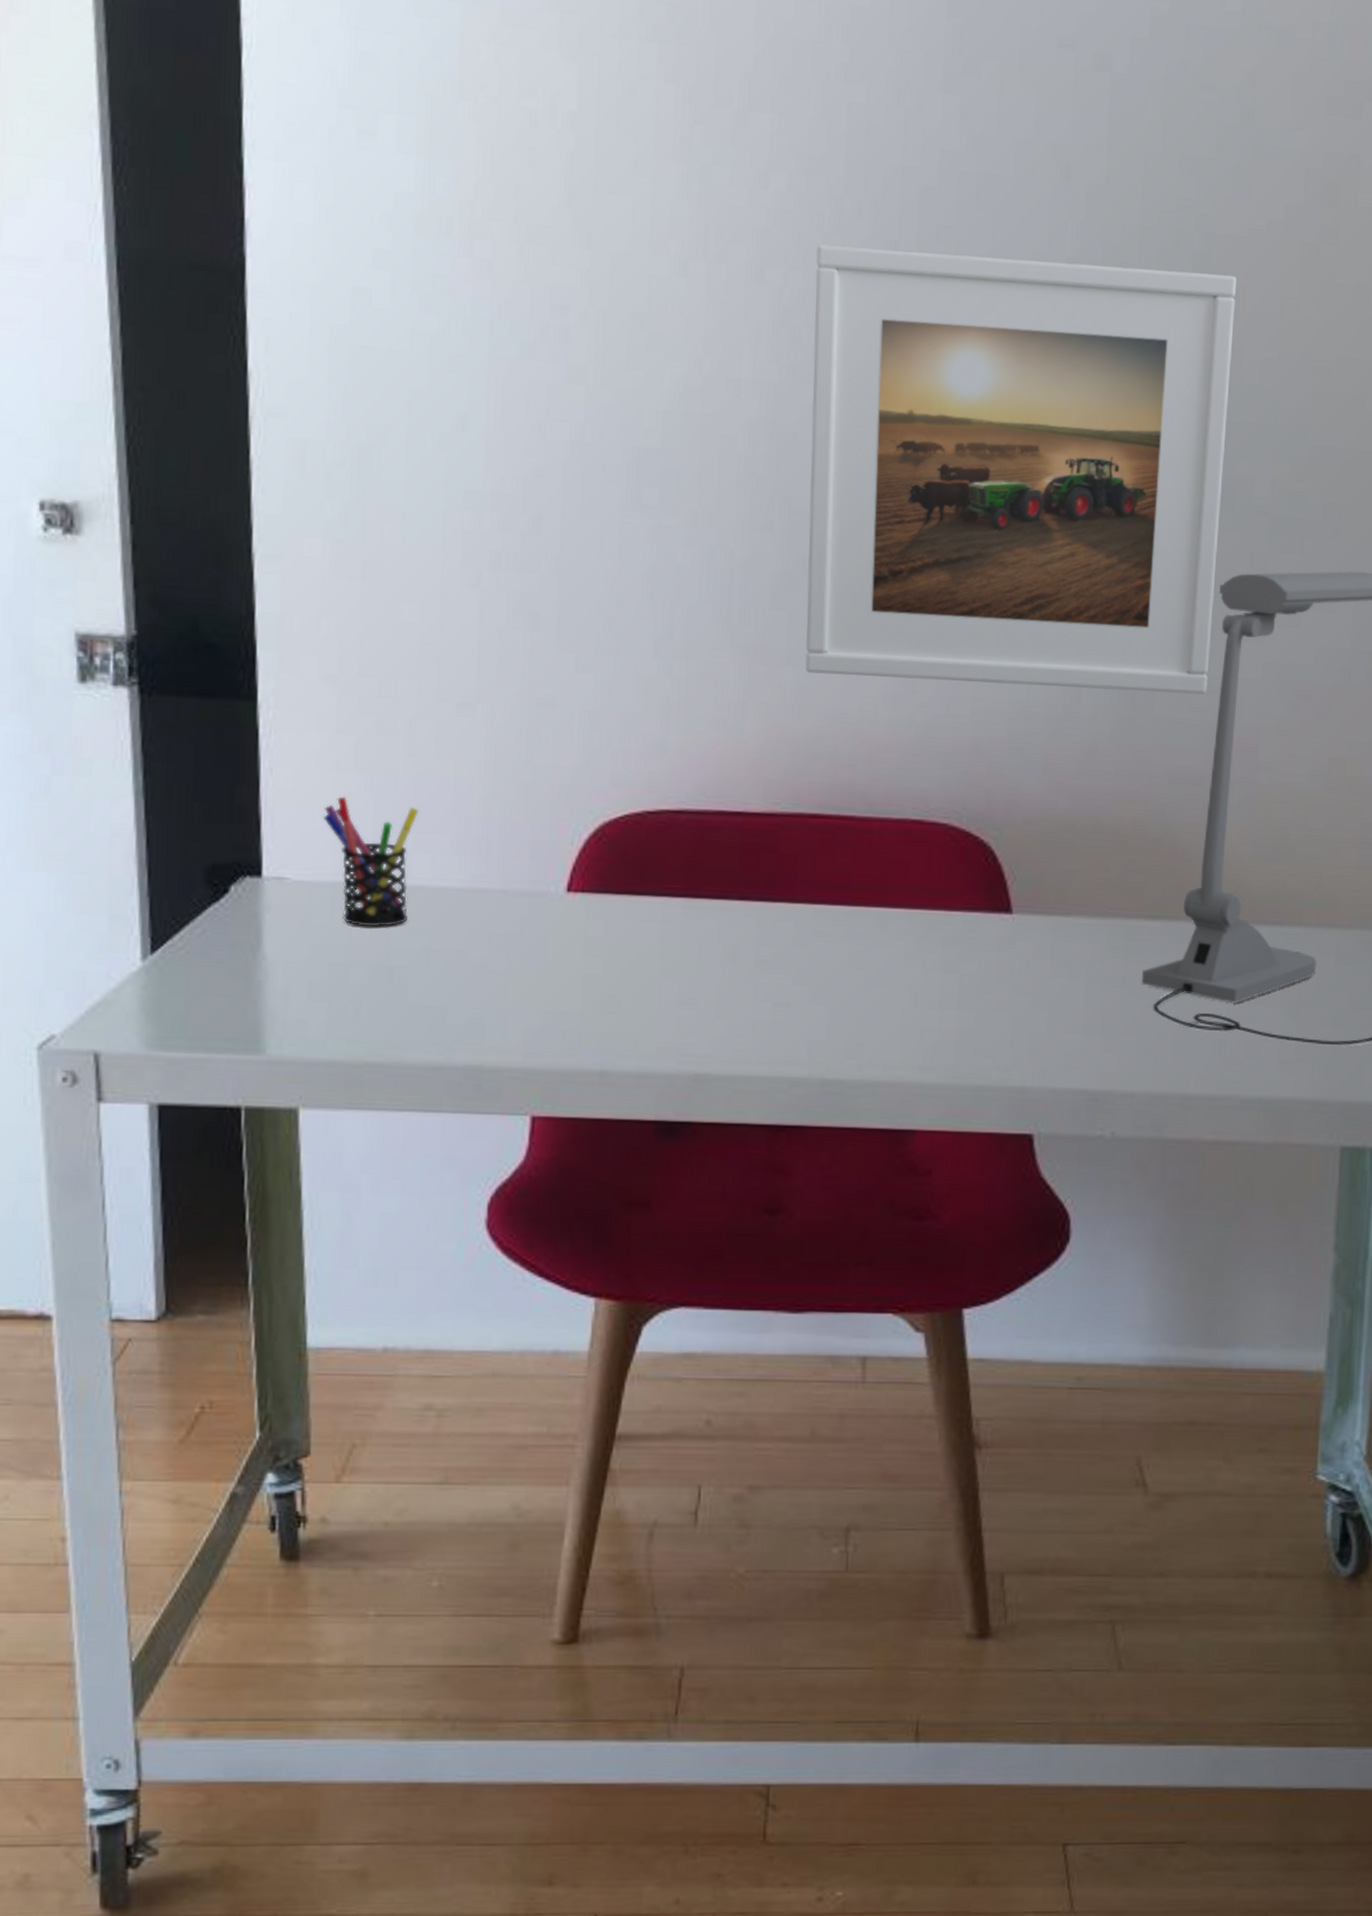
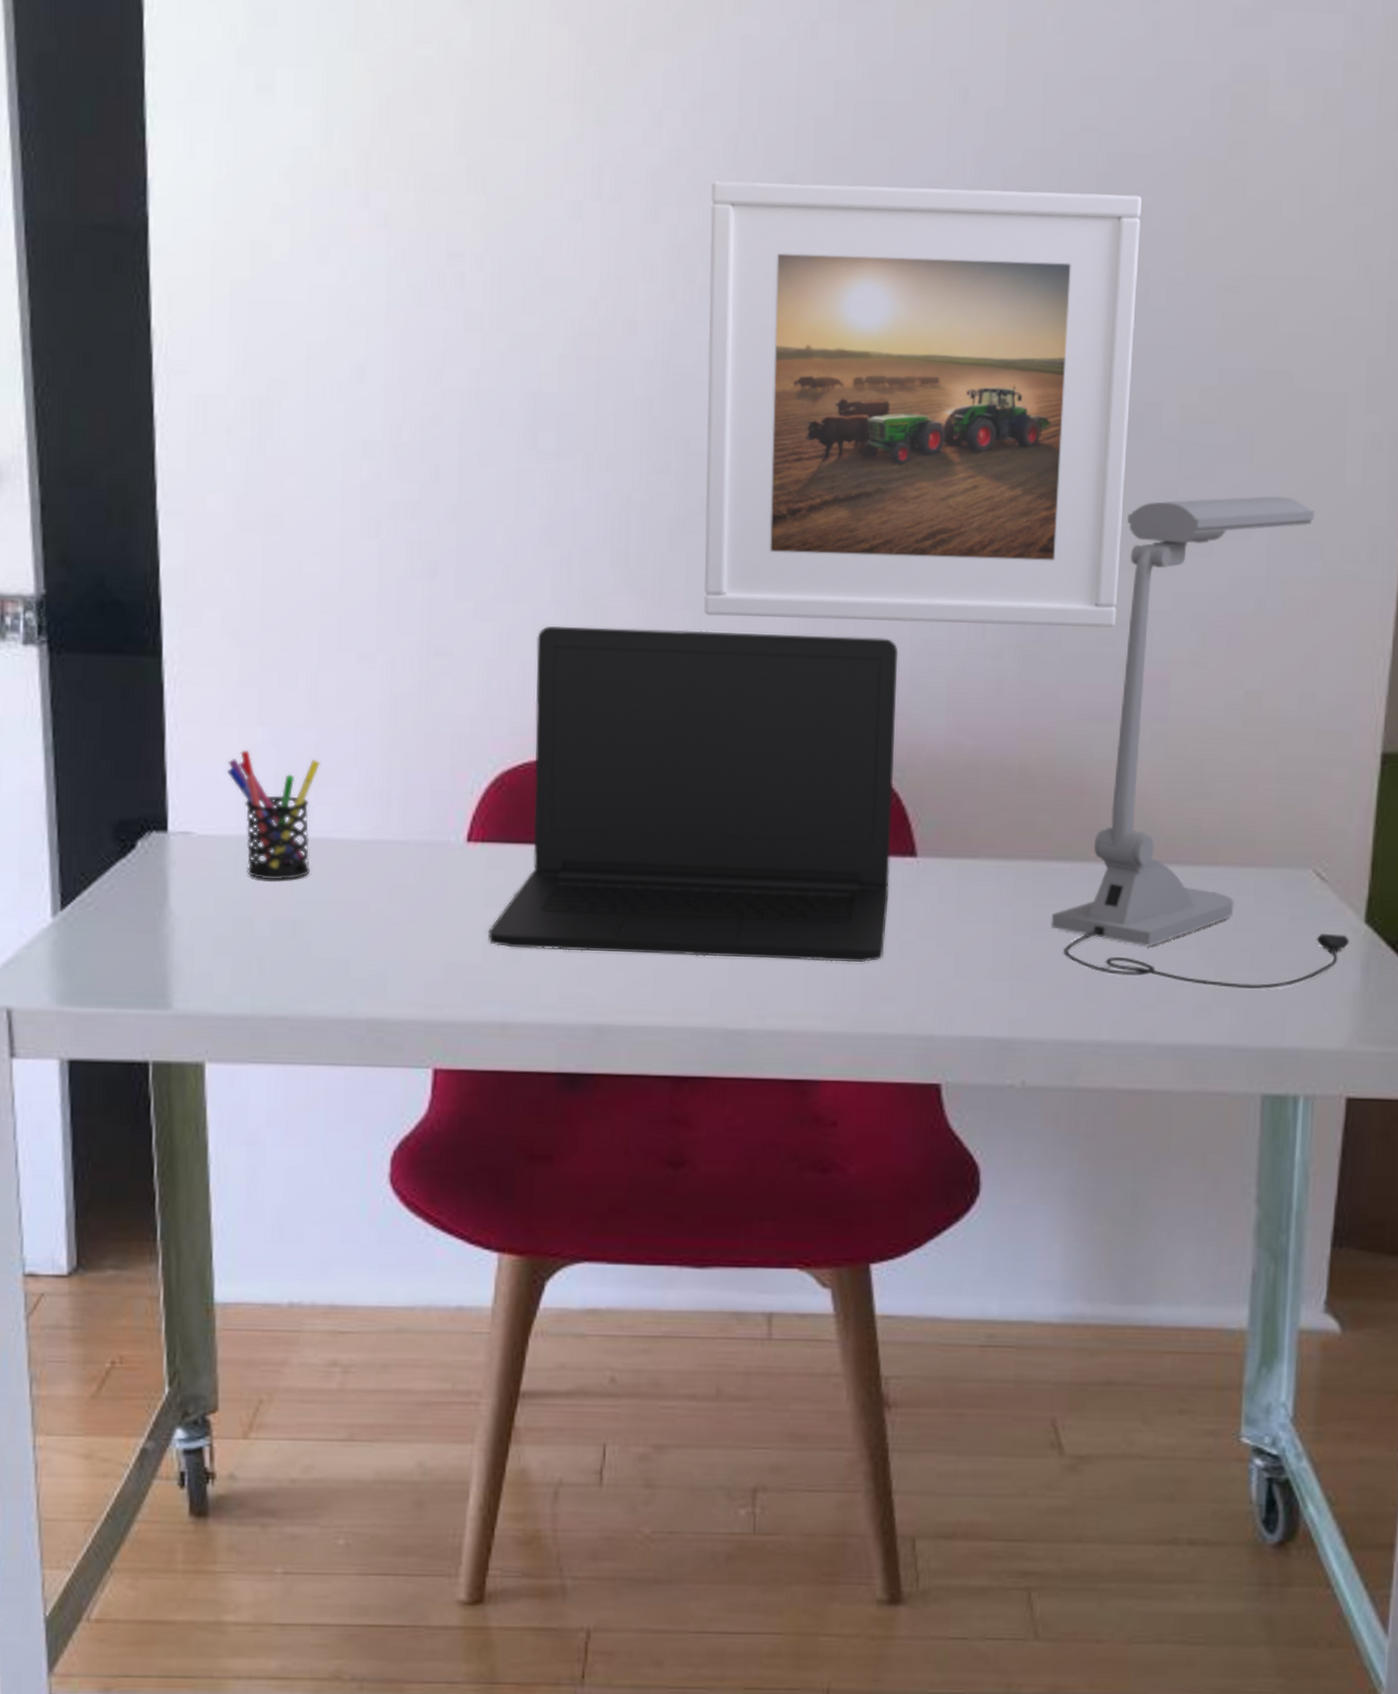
laptop: none [588,680,996,1015] -> present [488,626,899,963]

